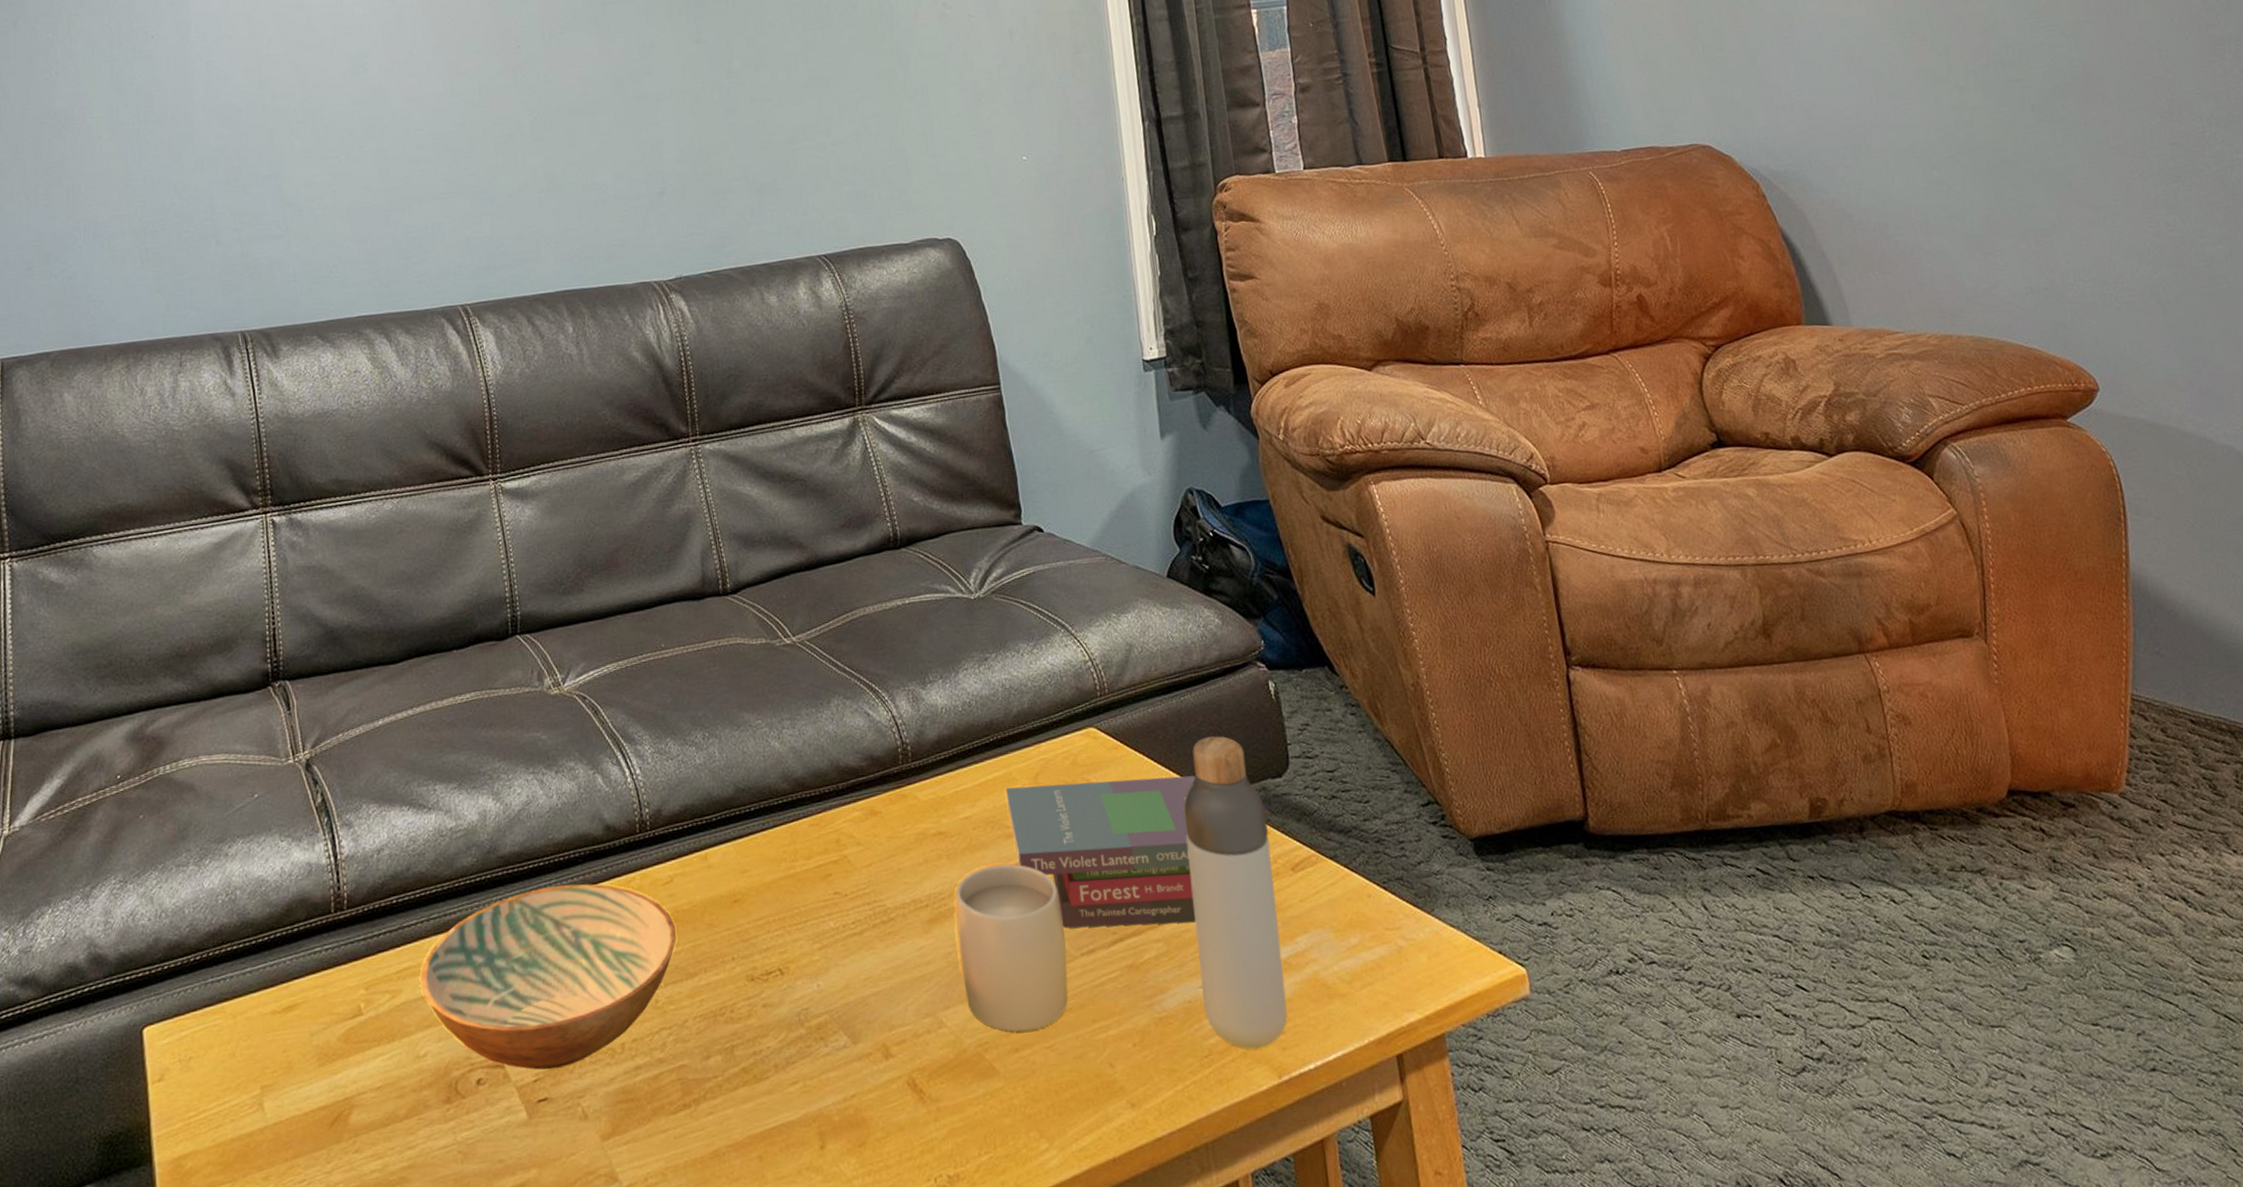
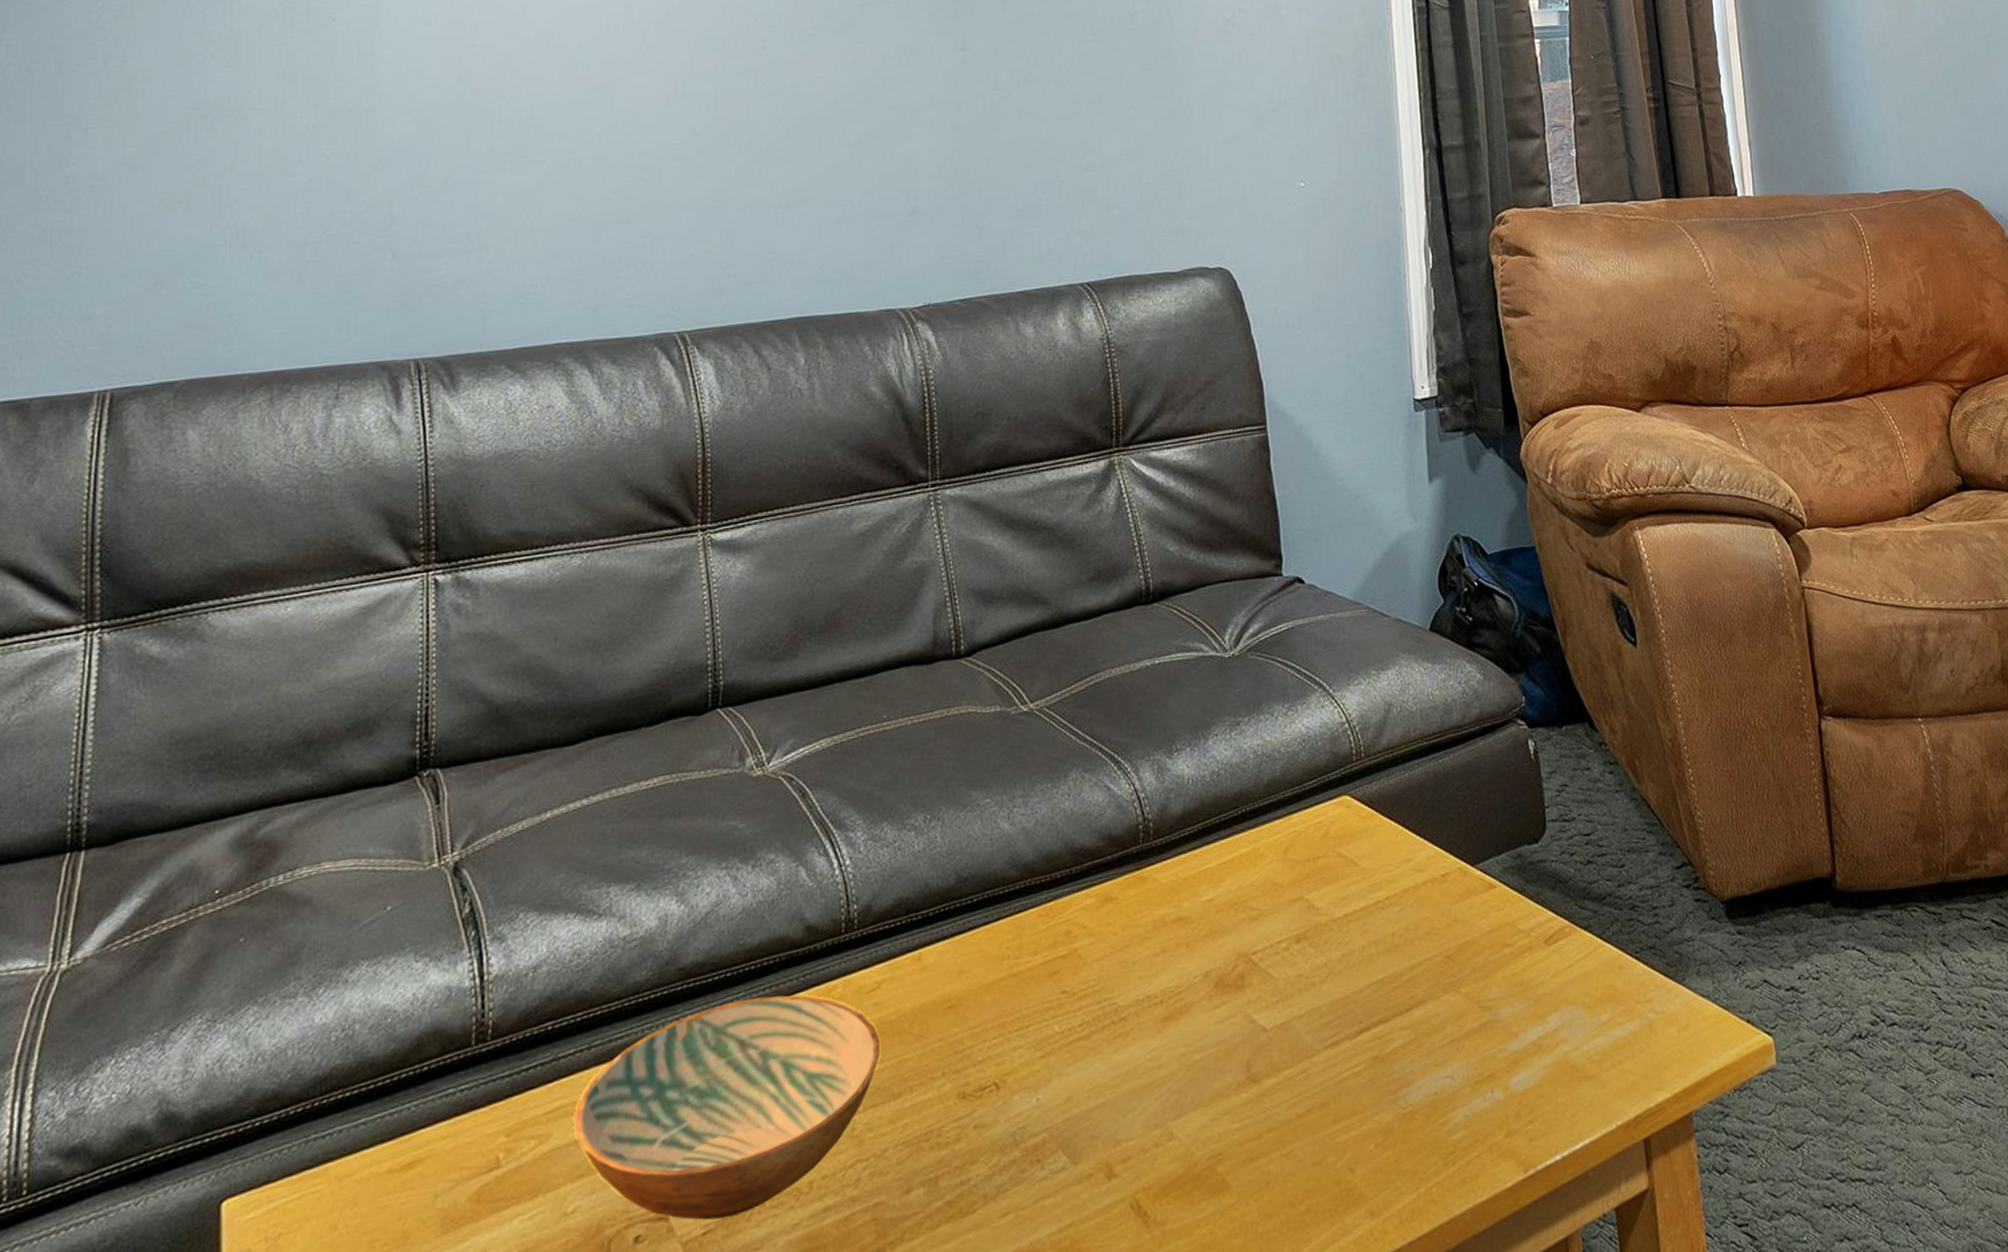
mug: present [955,864,1068,1032] -> none [1192,950,1310,1140]
books: present [1006,775,1196,929] -> none [1252,844,1451,1020]
bottle: present [1183,736,1288,1049] -> none [1437,800,1536,1142]

